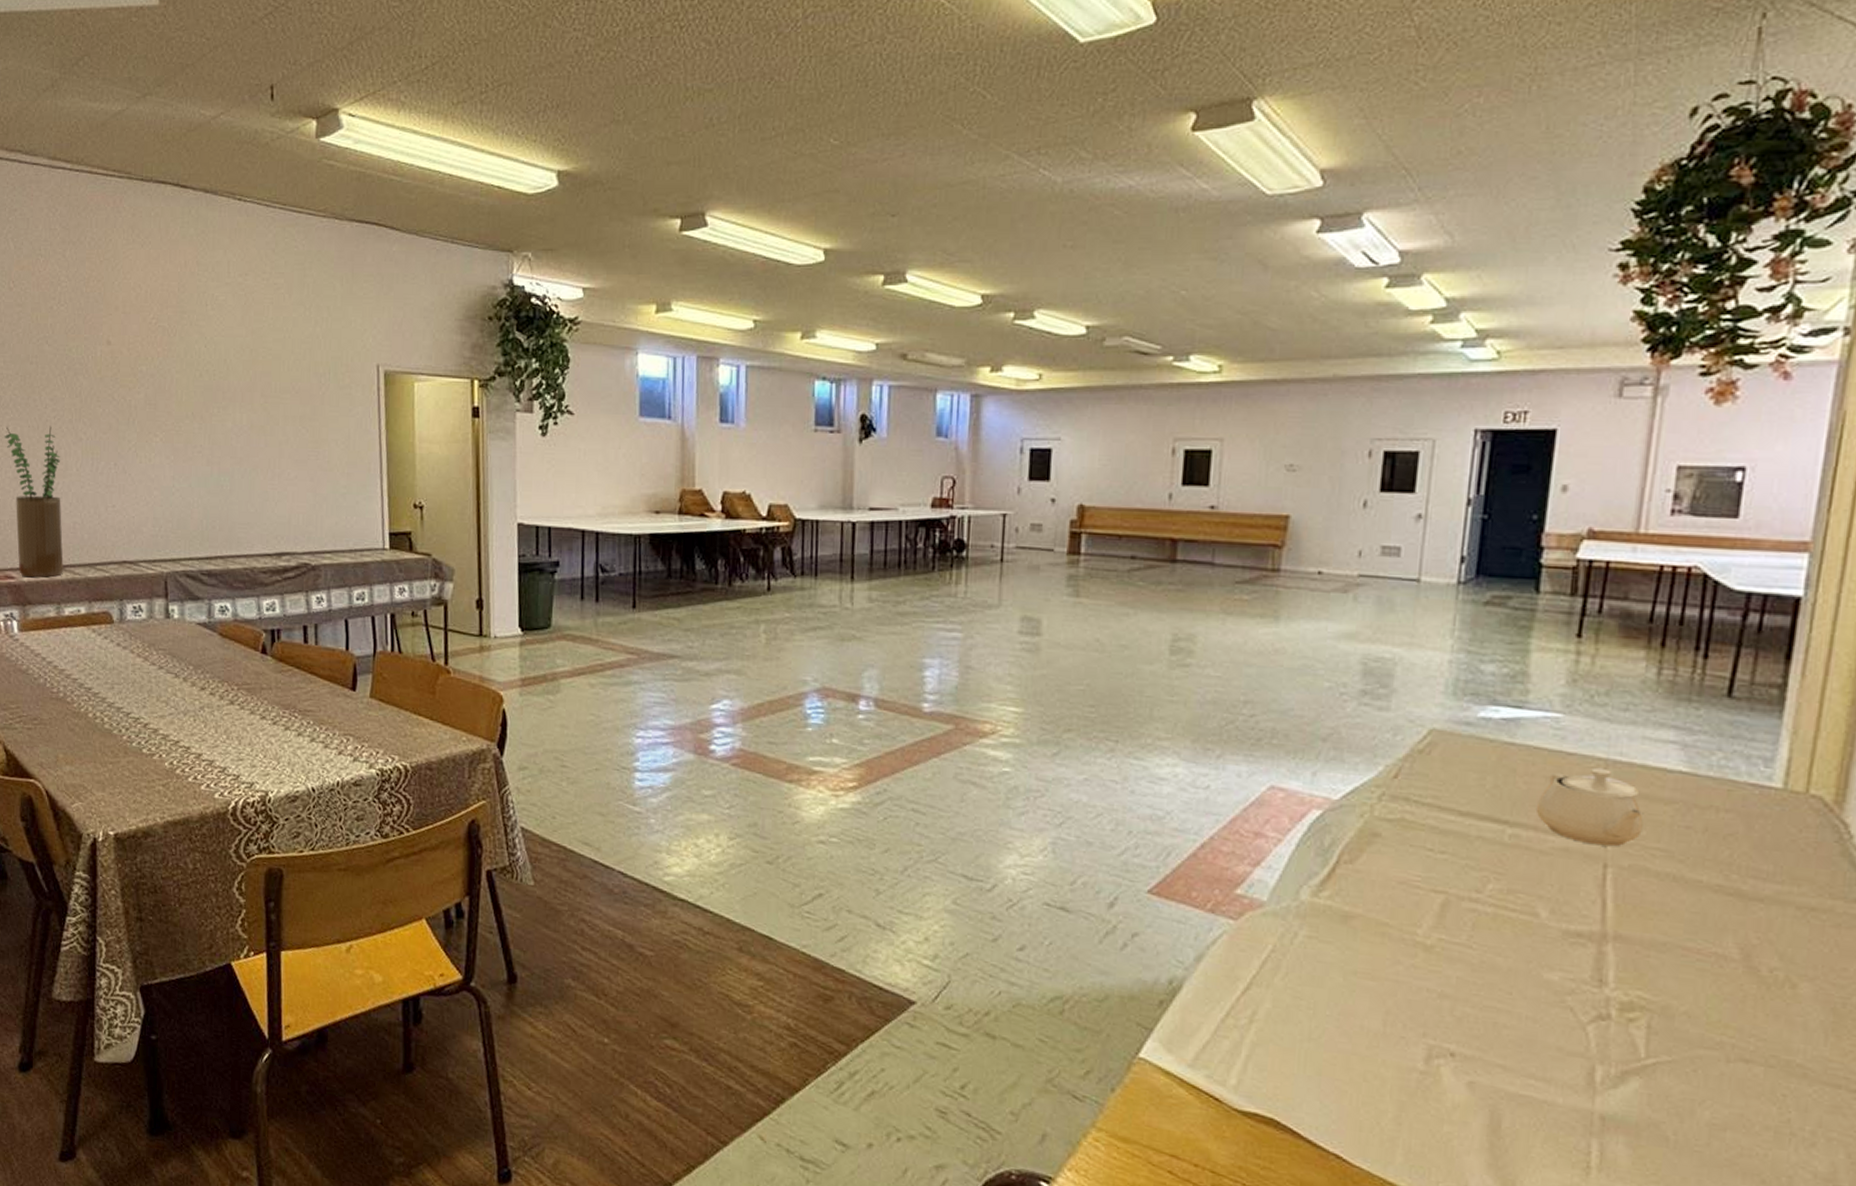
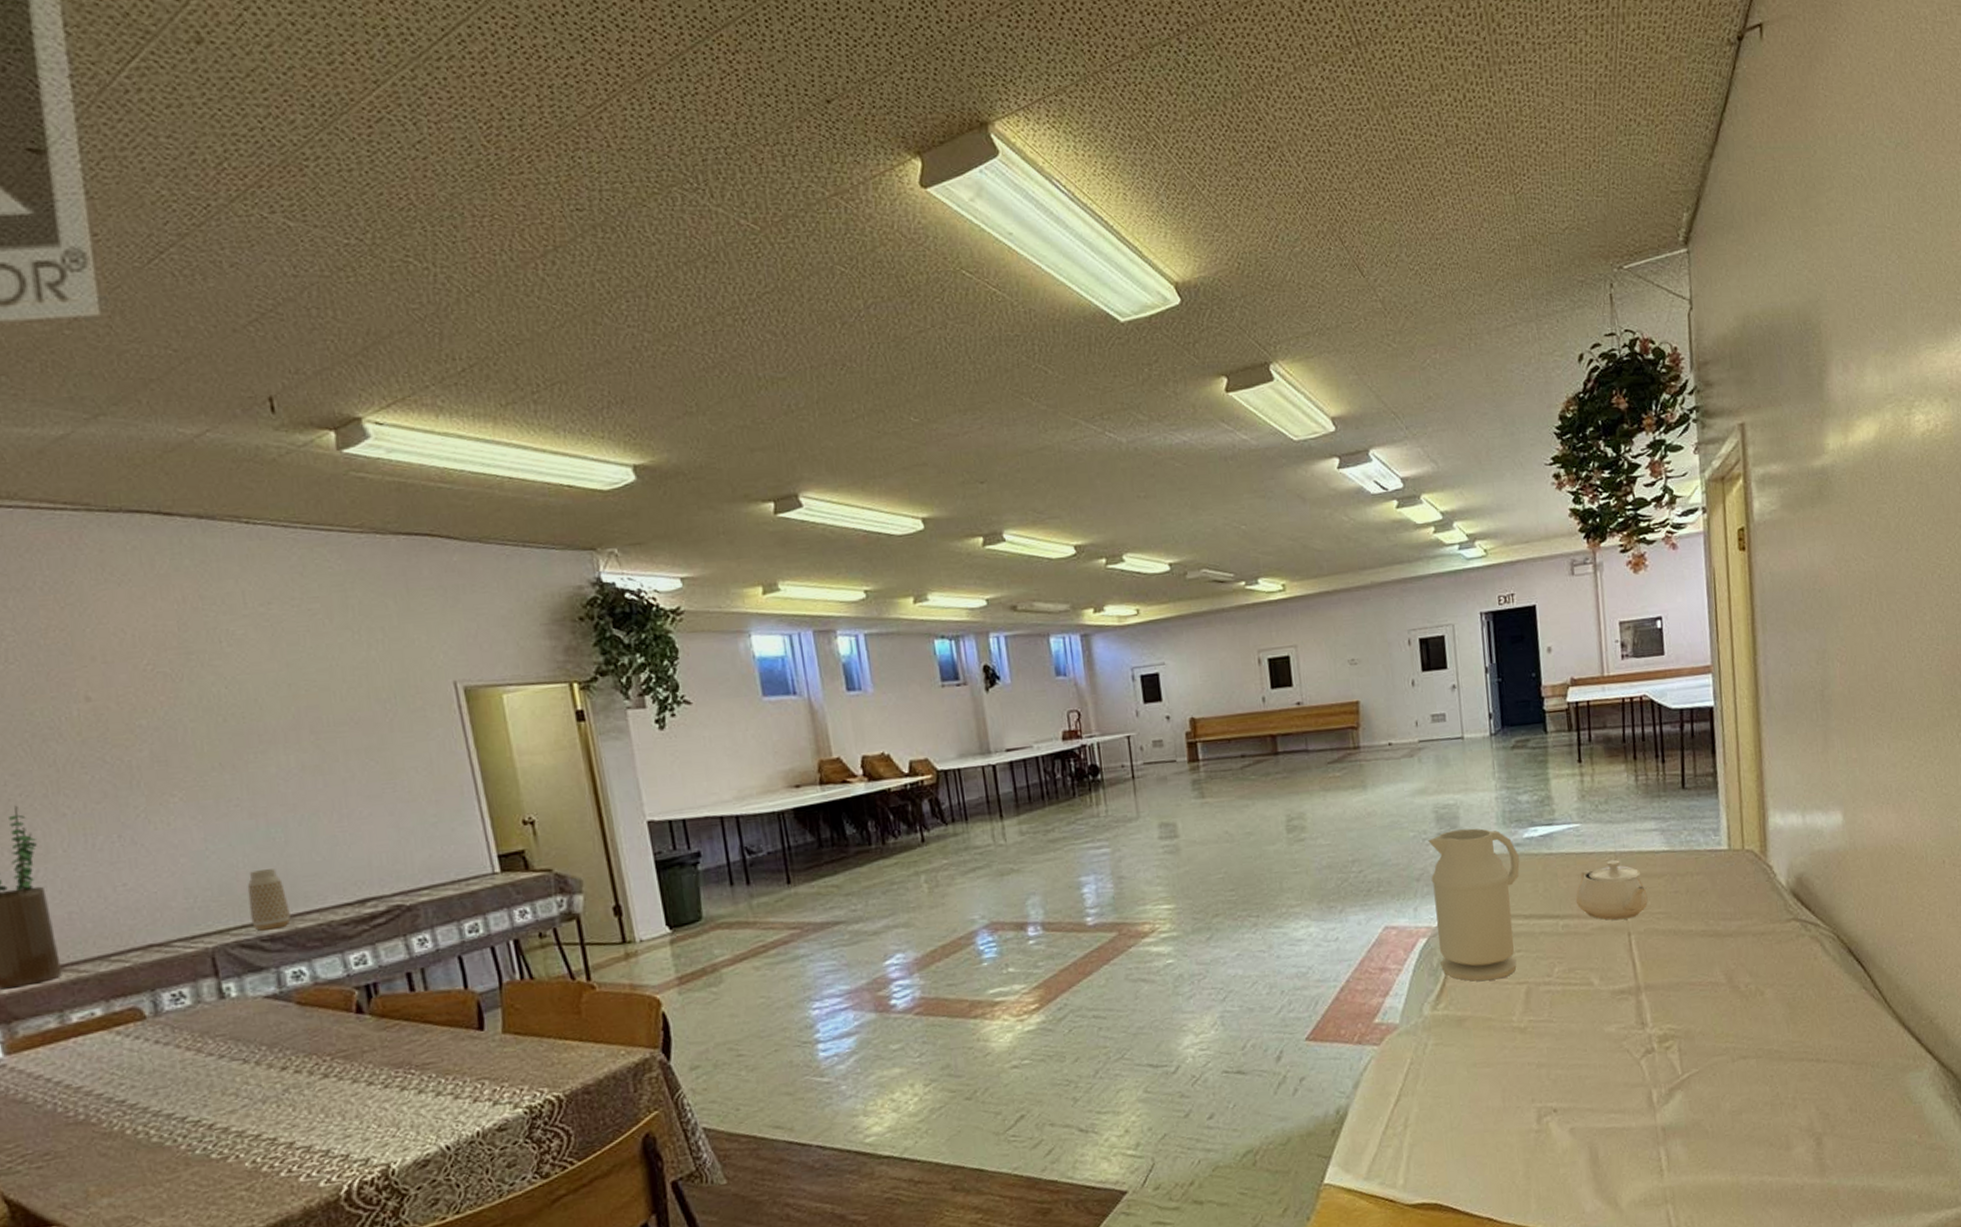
vase: none [196,512,225,567] -> present [247,868,291,932]
water jug: none [1334,689,1468,880] -> present [1428,828,1520,982]

